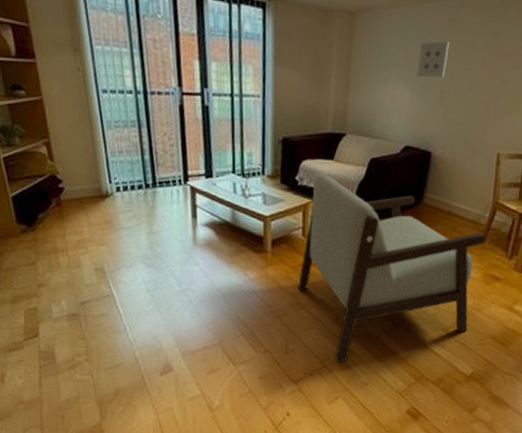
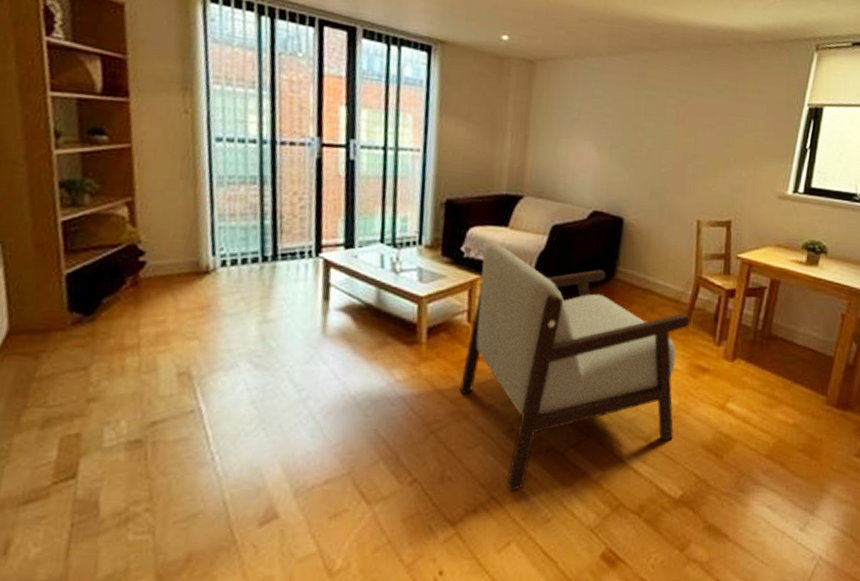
wall art: present [417,41,450,78] -> none [604,96,640,136]

